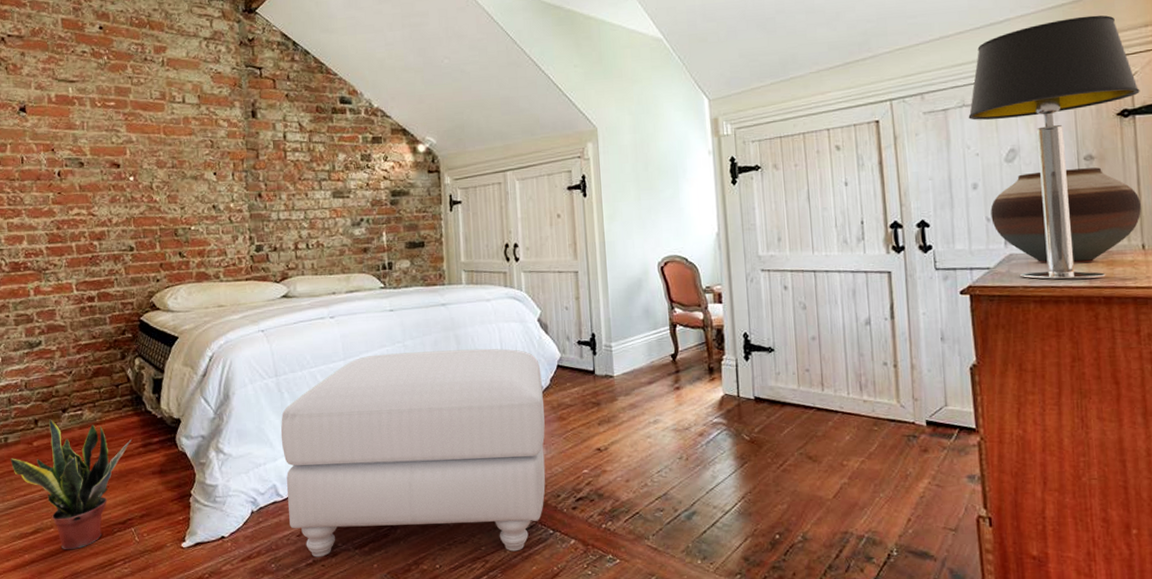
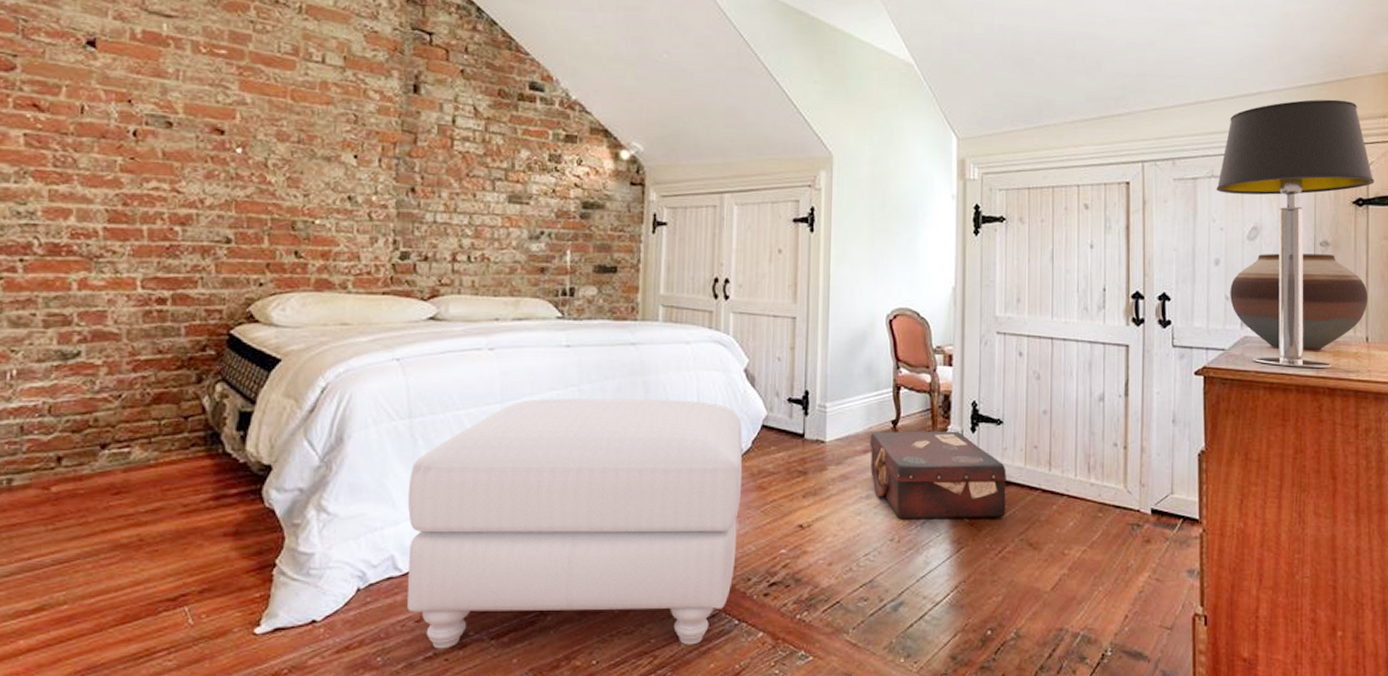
potted plant: present [10,419,131,550] -> none [12,456,198,635]
suitcase: none [653,360,784,440] -> present [870,431,1006,520]

